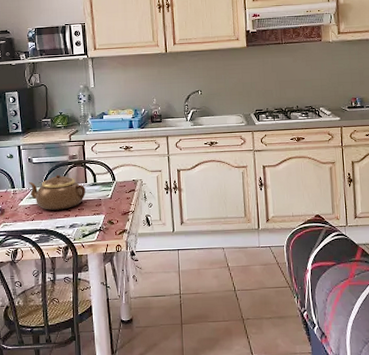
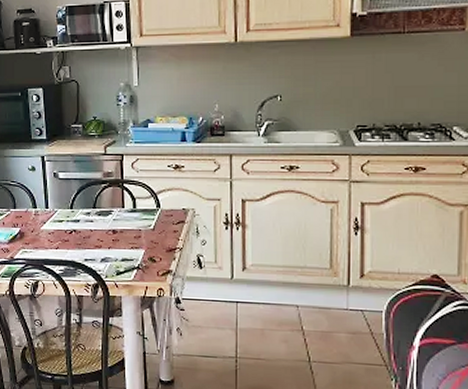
teapot: present [29,174,85,210] -> none [53,195,122,239]

